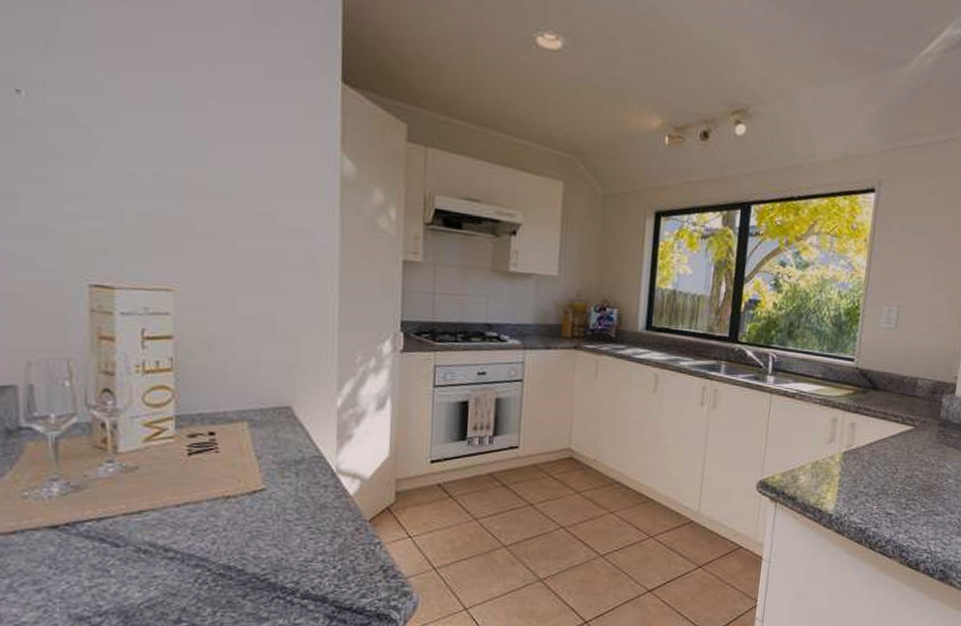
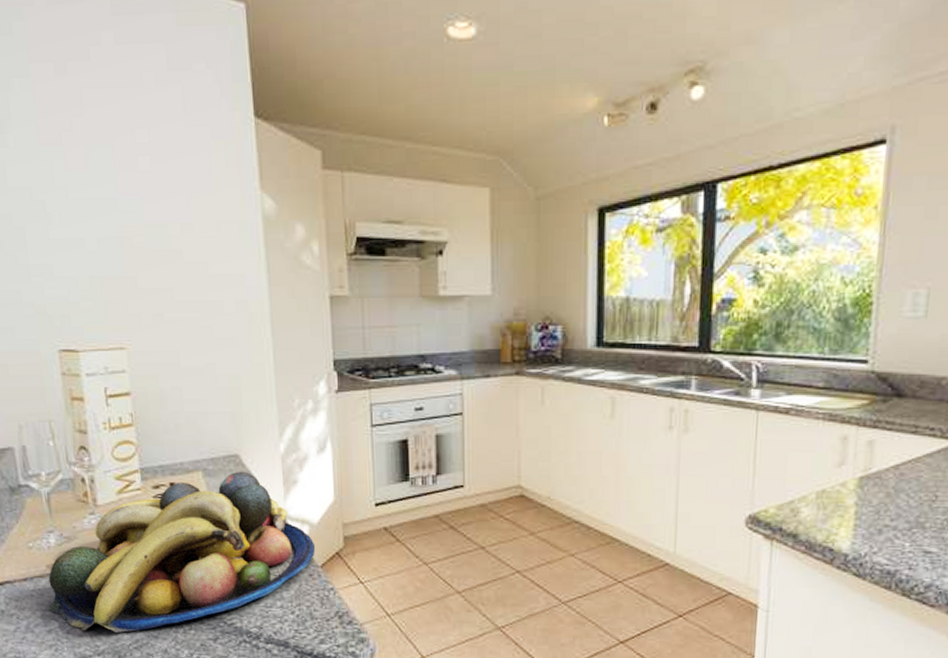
fruit bowl: none [39,423,366,591] -> present [47,471,316,633]

